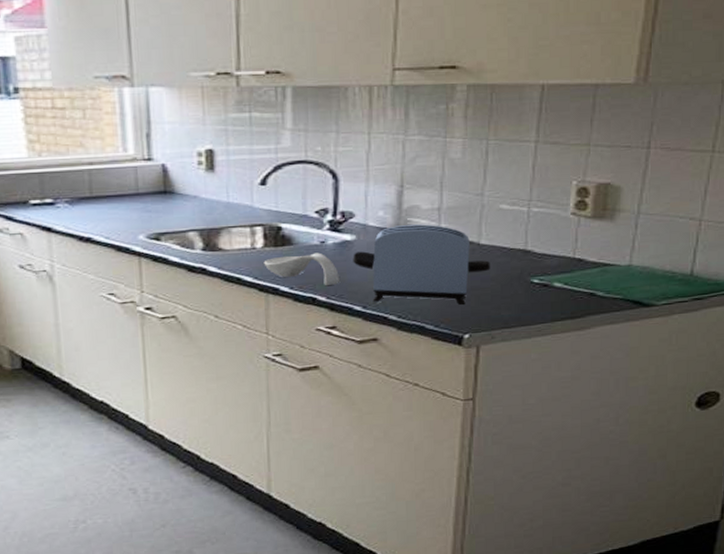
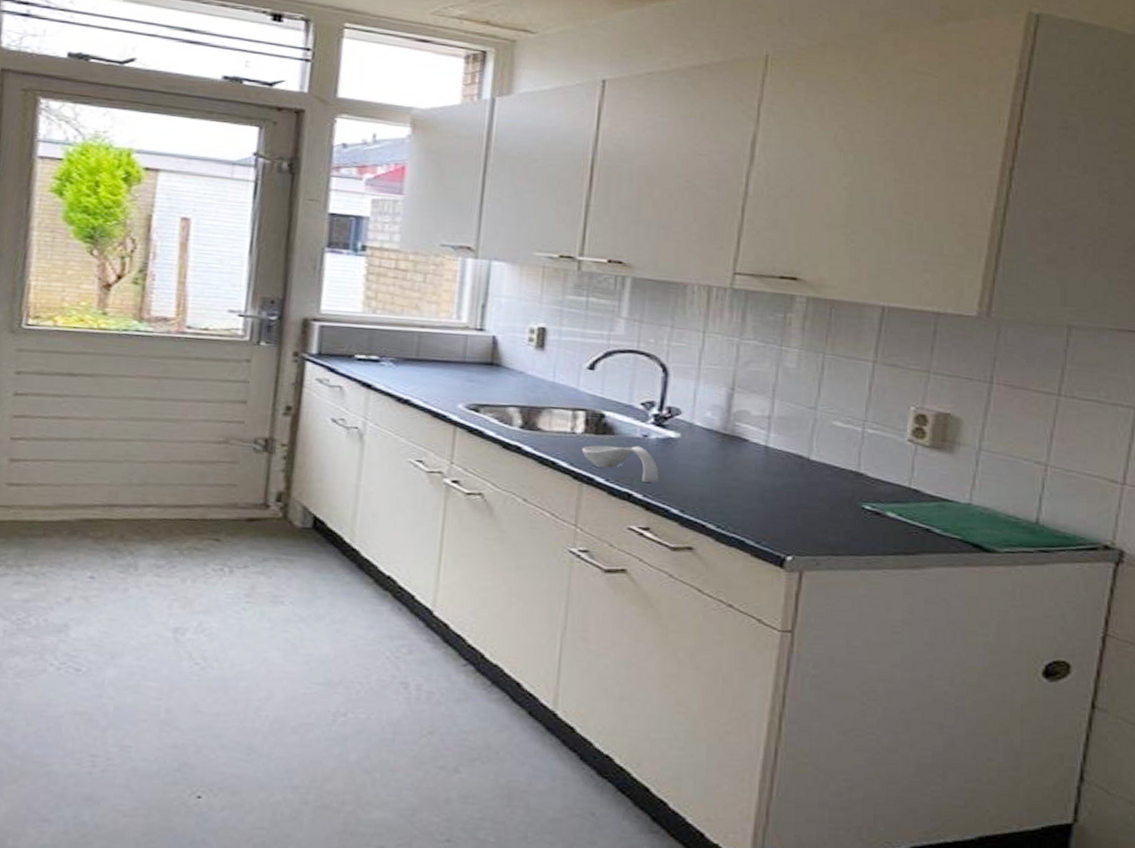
toaster: present [353,224,490,306] -> none [675,429,820,524]

